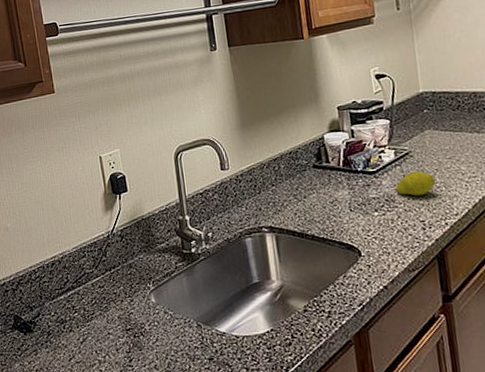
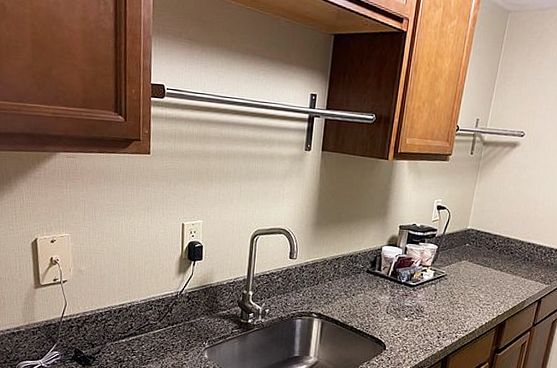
fruit: present [395,170,436,197] -> none [426,291,459,312]

